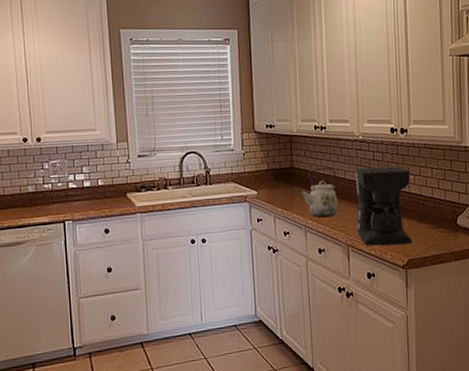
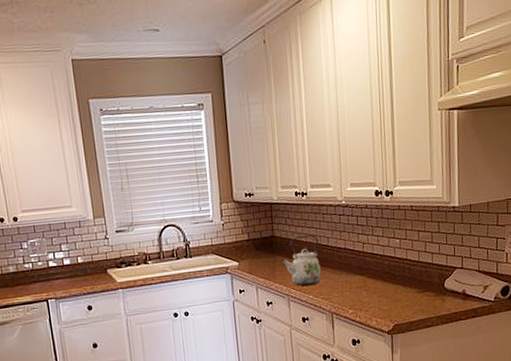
coffee maker: present [355,166,413,246] -> none [338,231,398,313]

